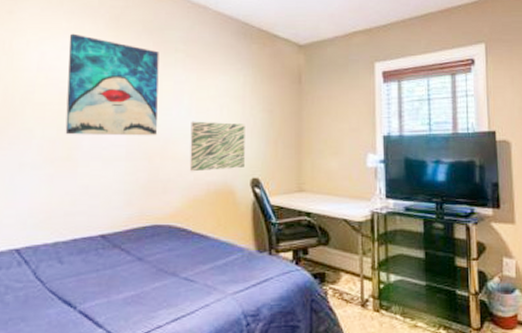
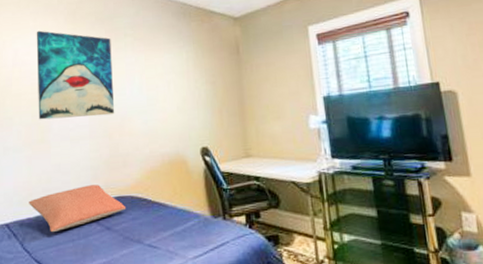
pillow: none [46,211,163,261] -> present [29,184,127,233]
wall art: present [189,121,245,172] -> none [143,96,194,145]

